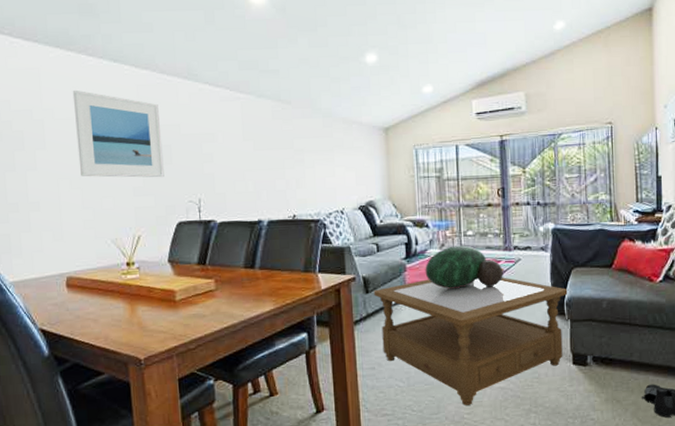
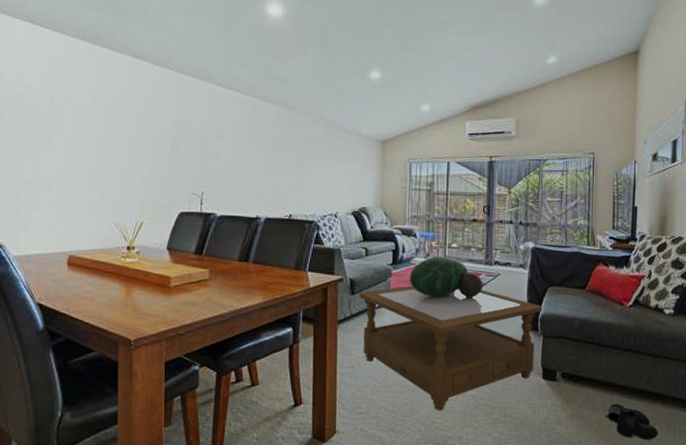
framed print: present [72,89,164,178] -> none [92,80,173,169]

